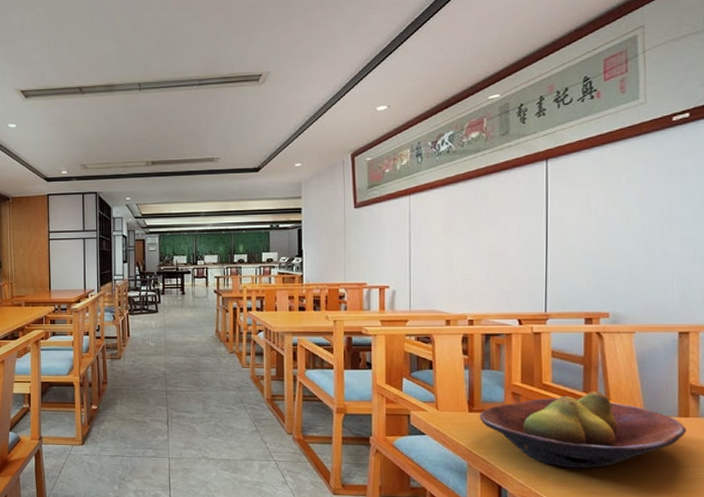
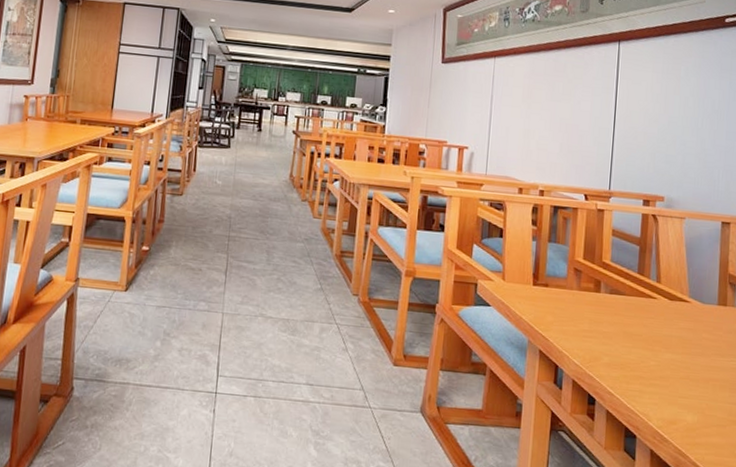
fruit bowl: present [479,391,687,469] -> none [542,273,725,352]

